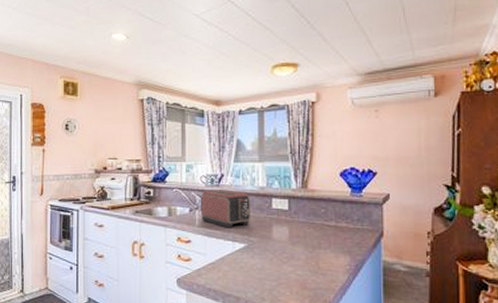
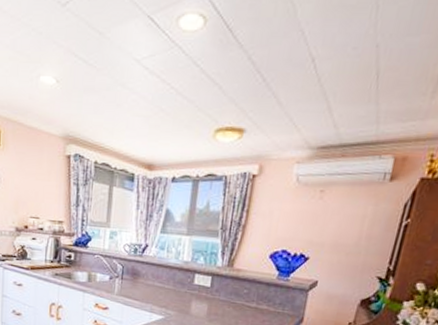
toaster: present [201,189,251,228] -> none [121,259,174,300]

